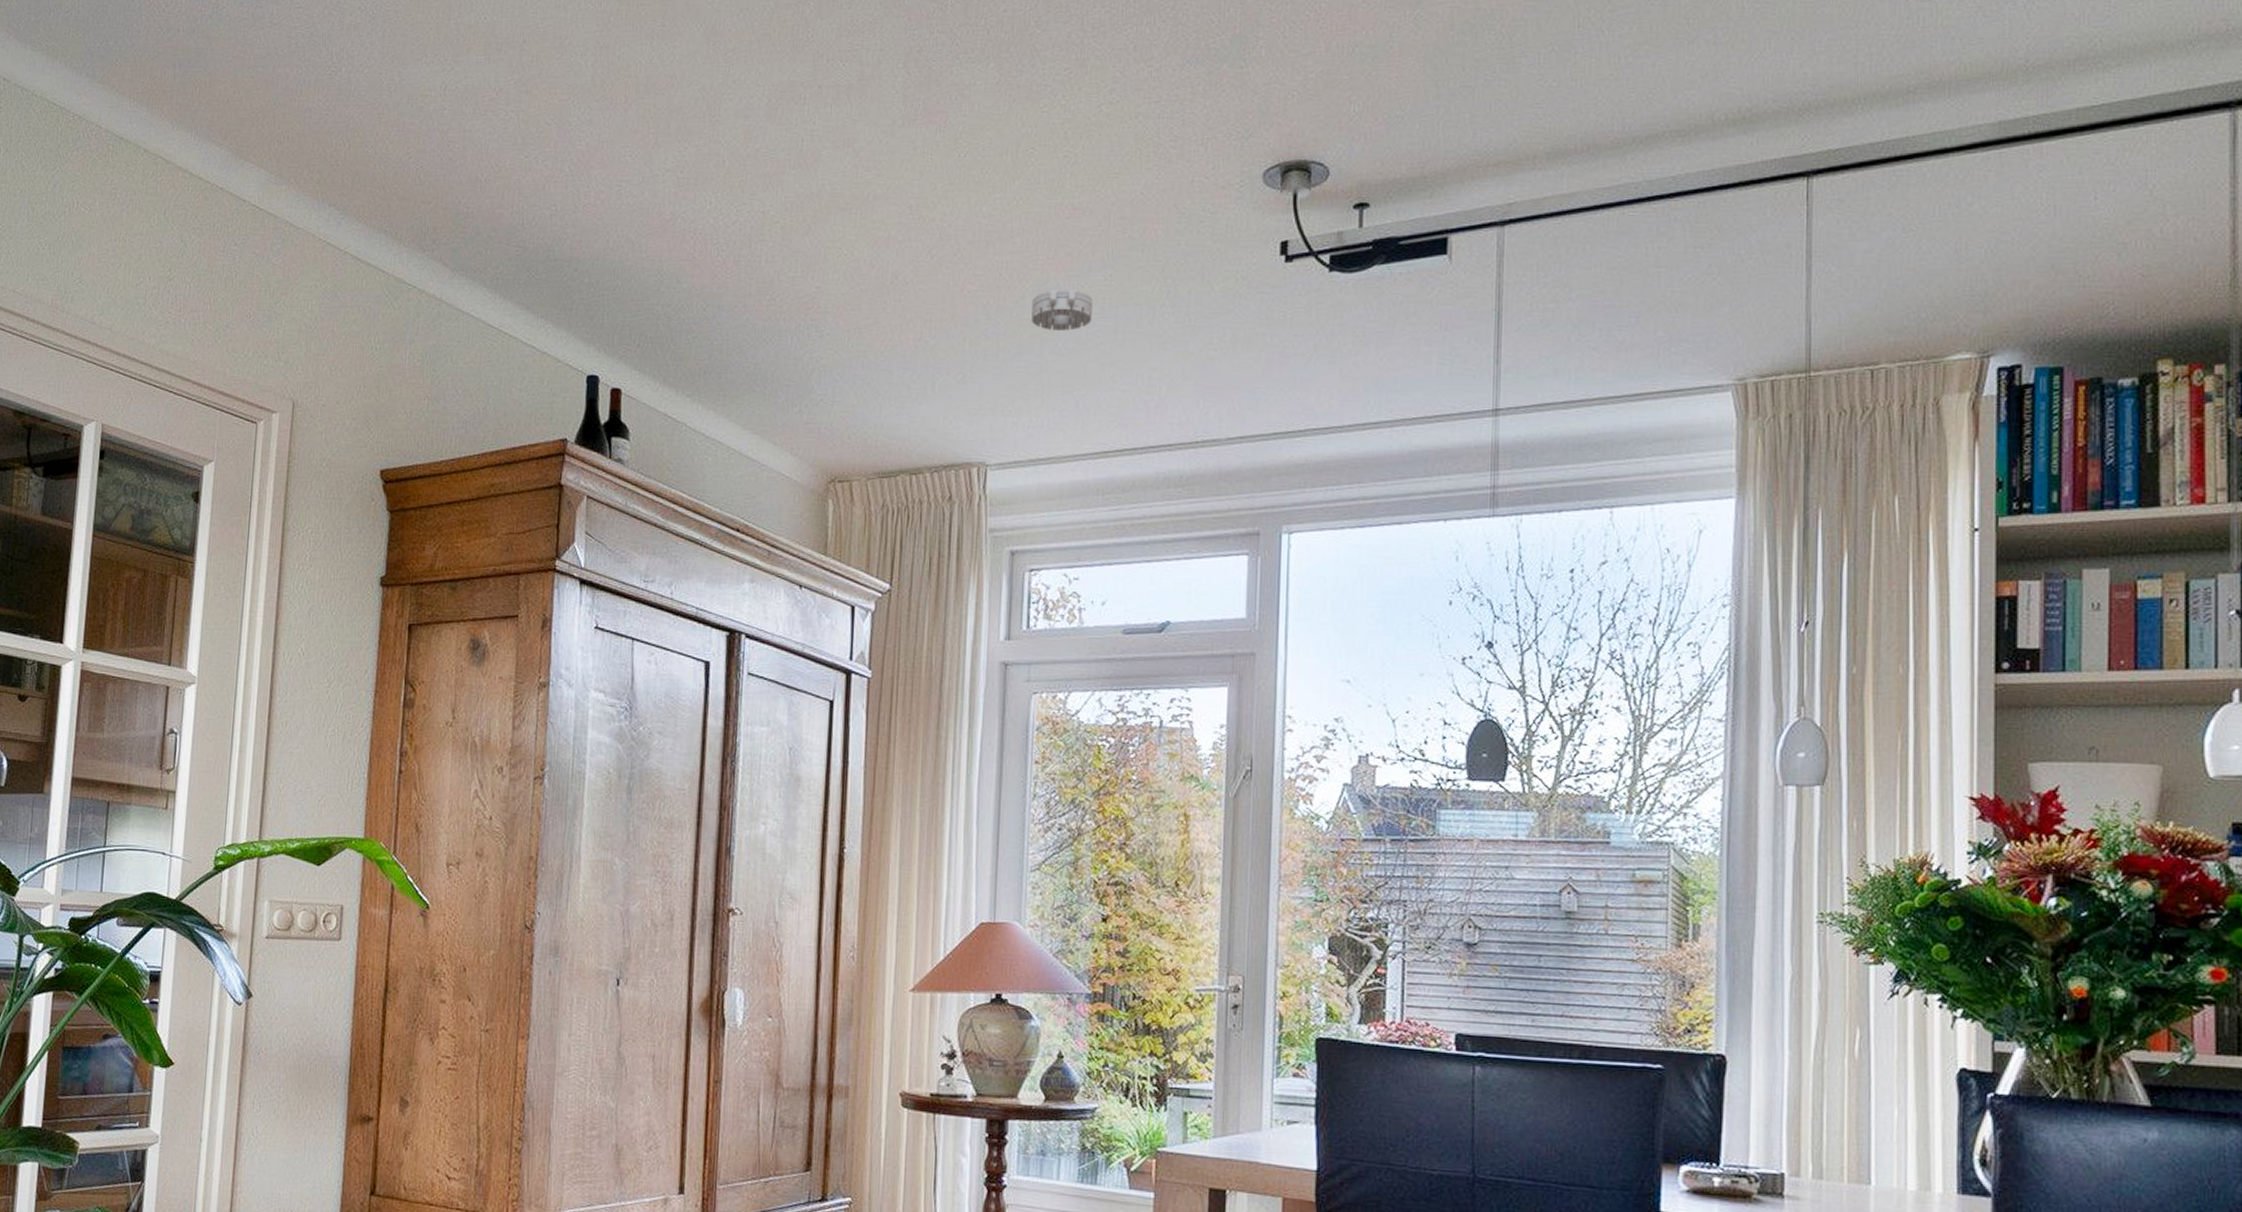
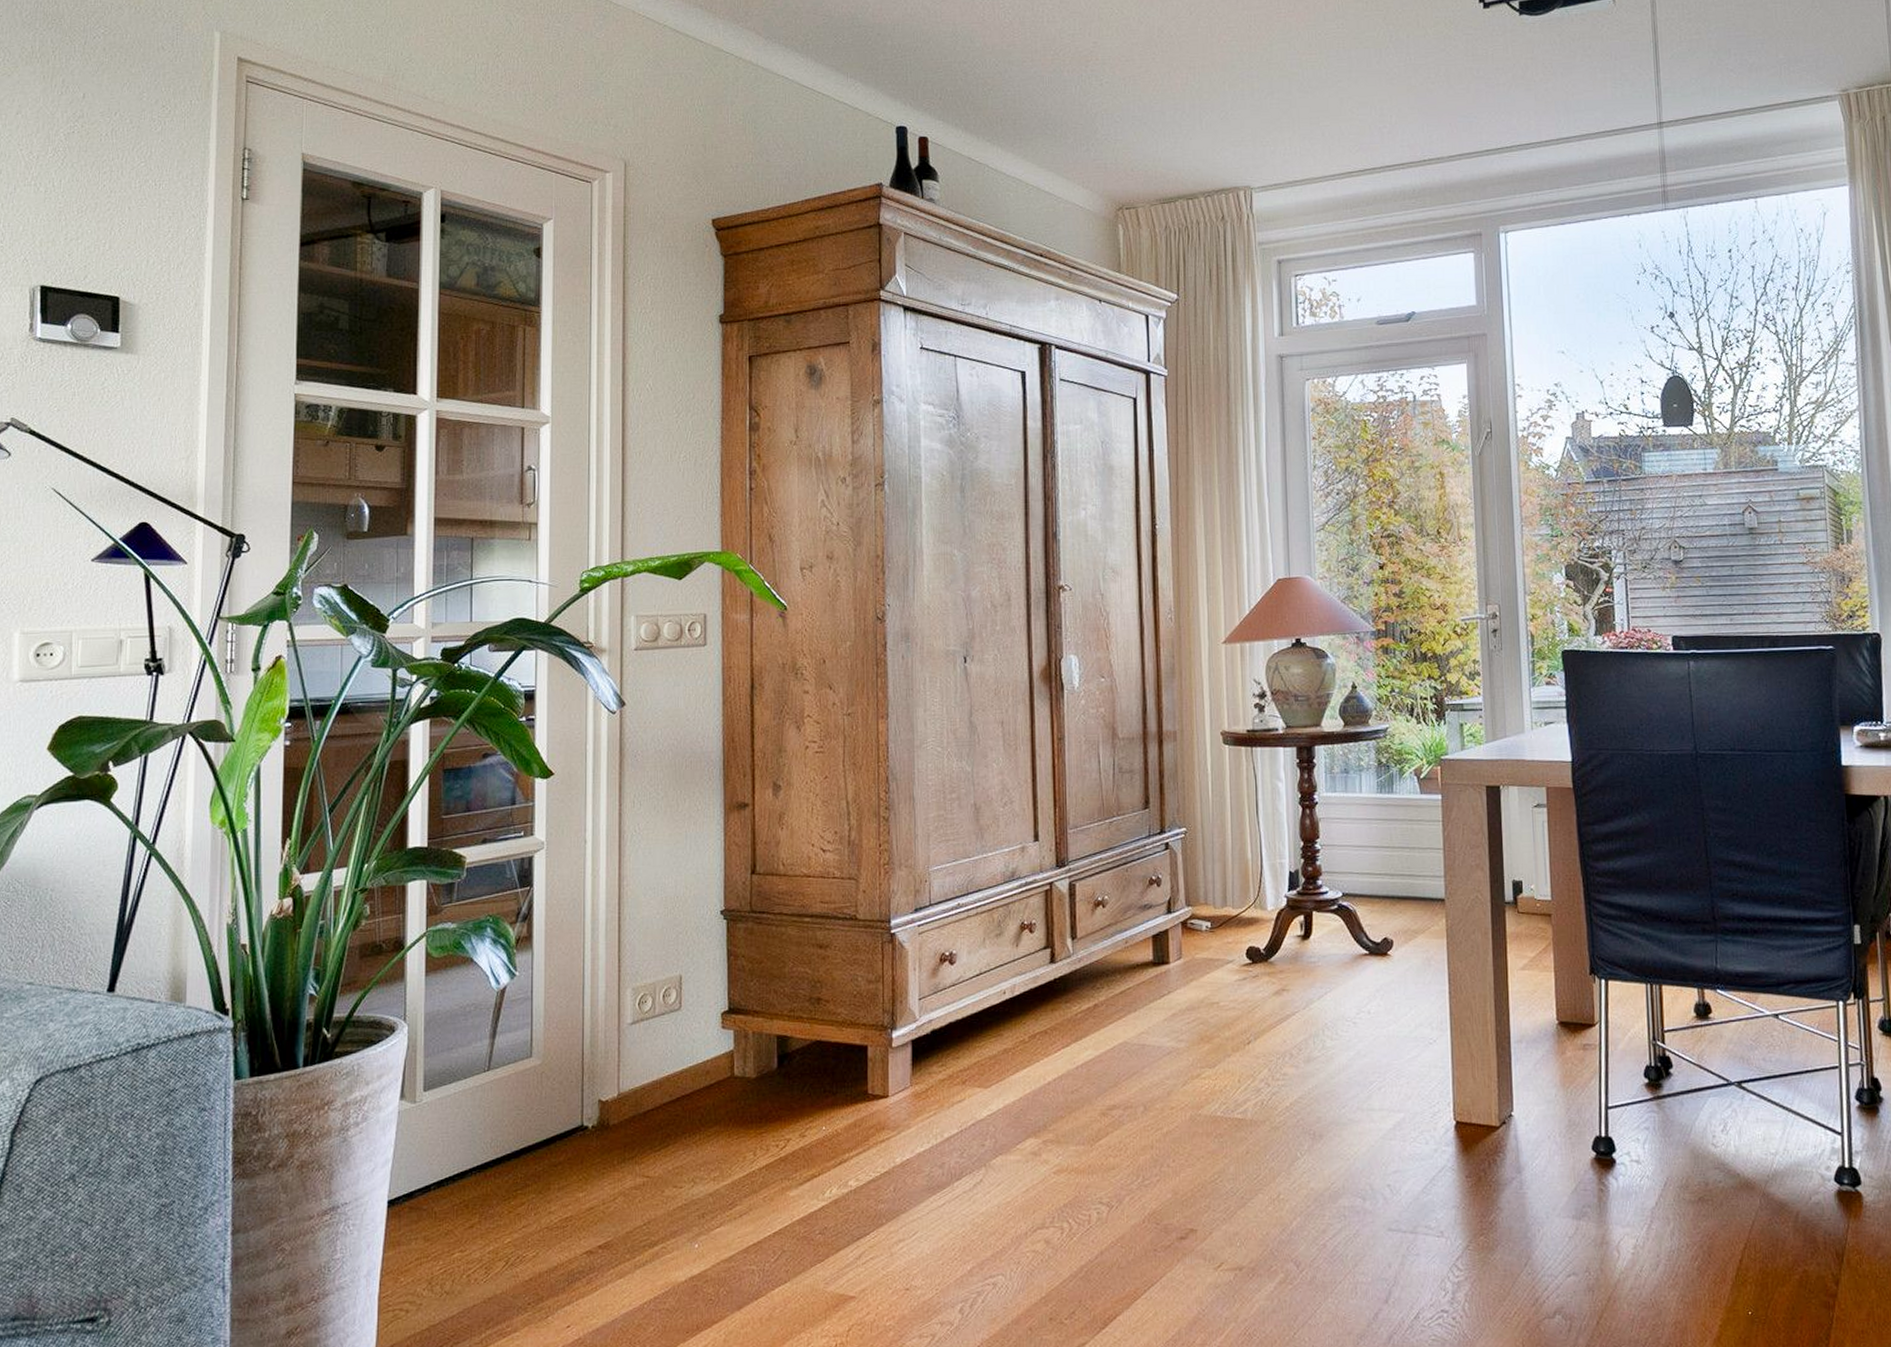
smoke detector: present [1031,288,1093,331] -> none [1279,36,1330,72]

